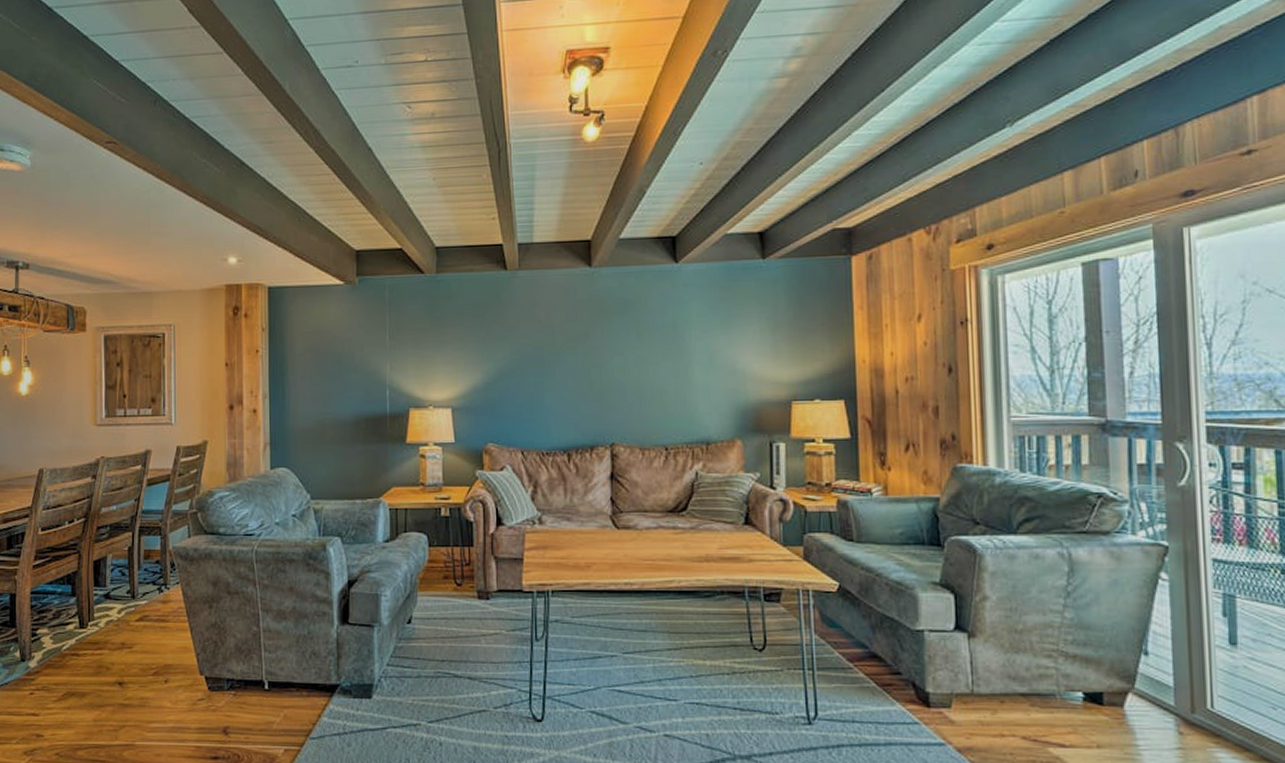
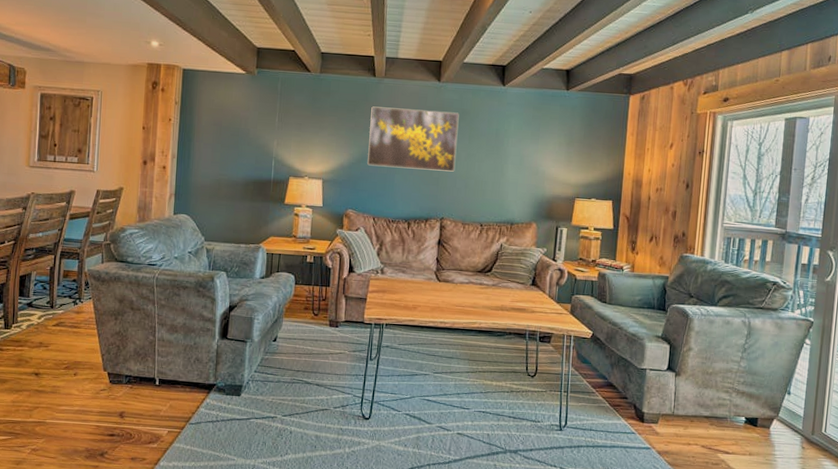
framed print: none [505,304,623,384] -> present [367,106,459,172]

